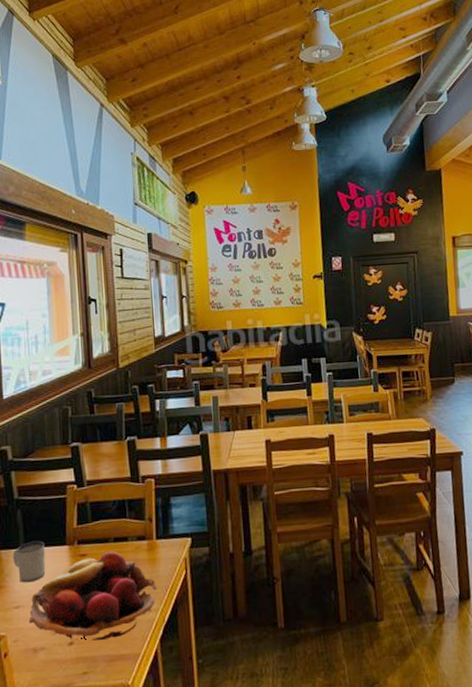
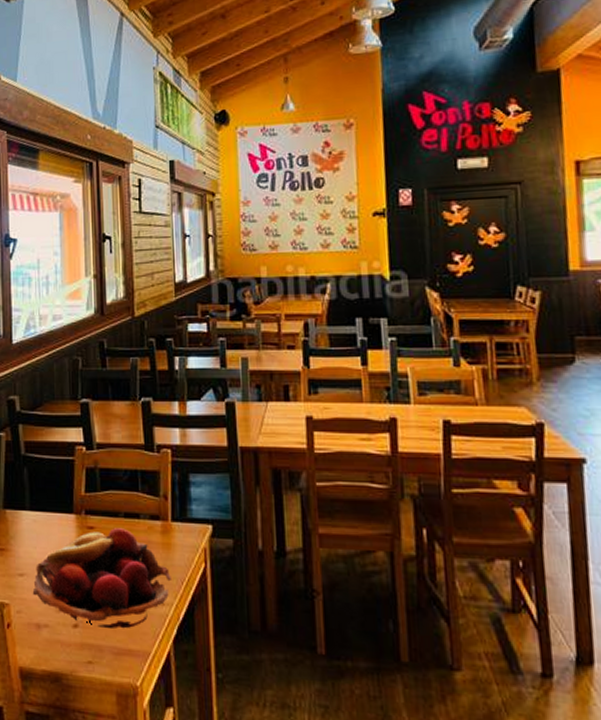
mug: present [13,540,46,583] -> none [19,504,51,550]

